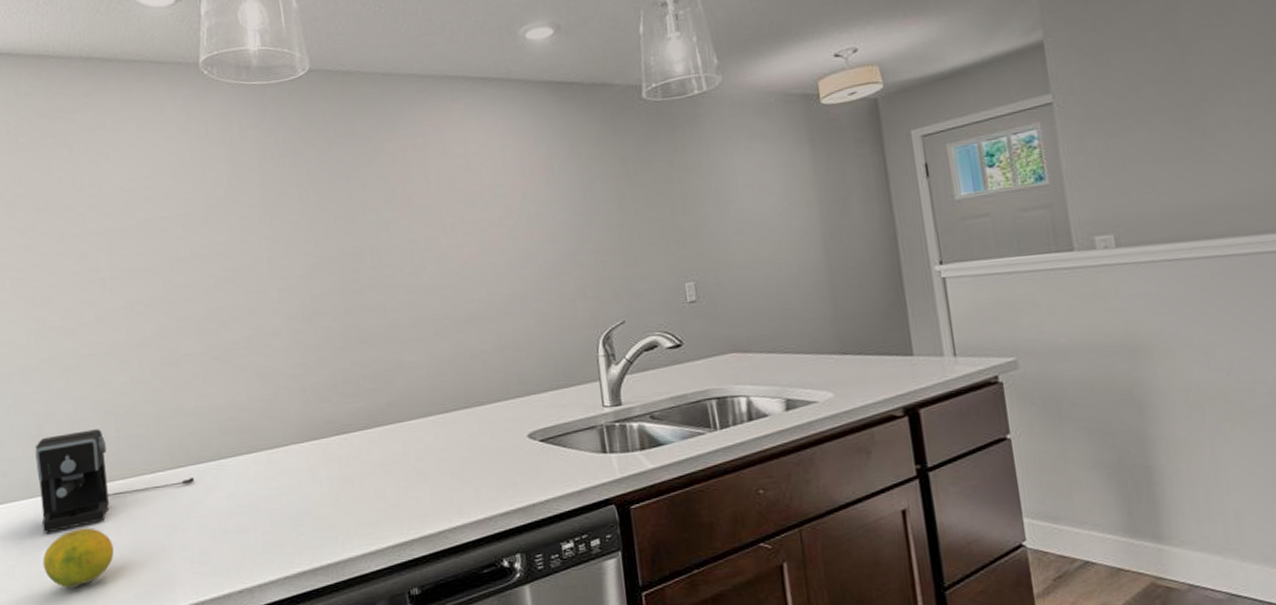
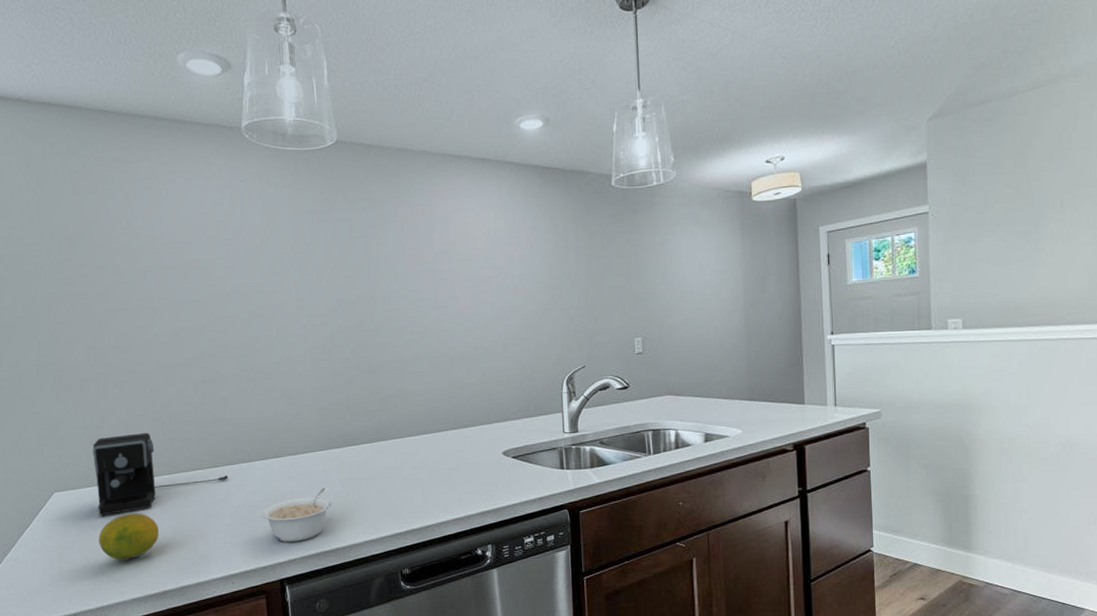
legume: none [235,488,320,559] -> present [261,488,332,543]

